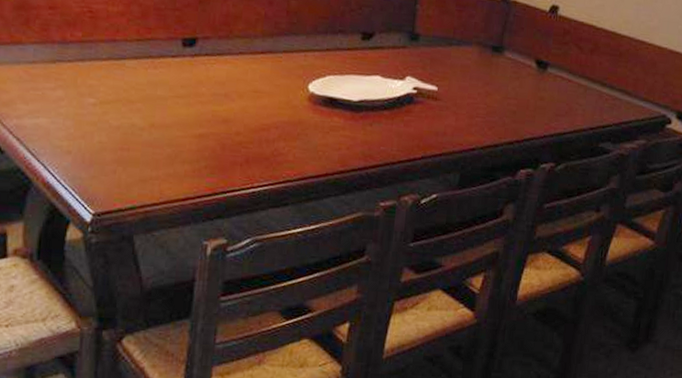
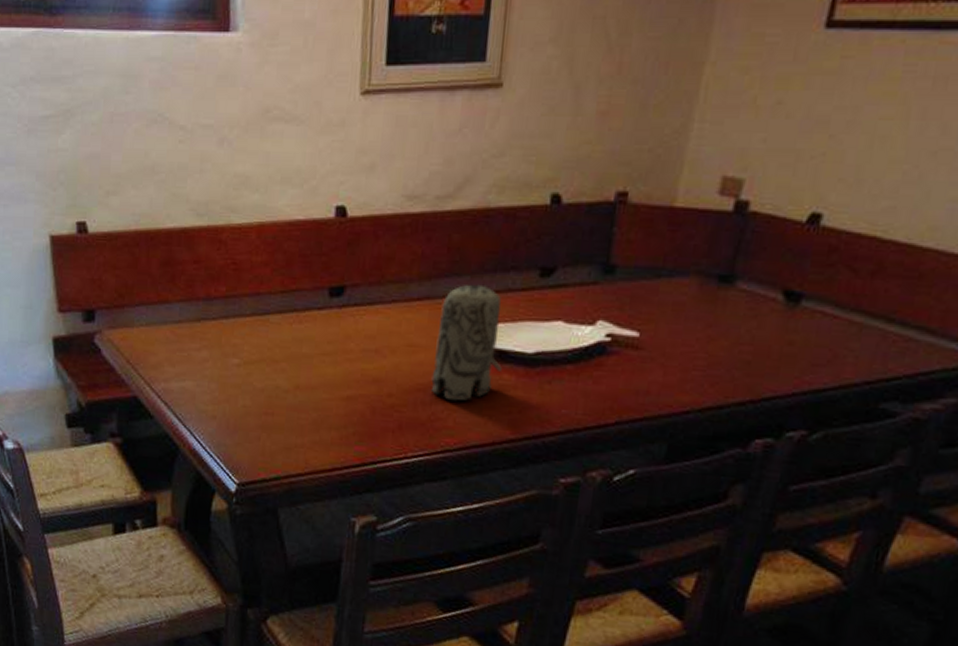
toy elephant: none [274,43,333,139] -> present [431,285,502,401]

